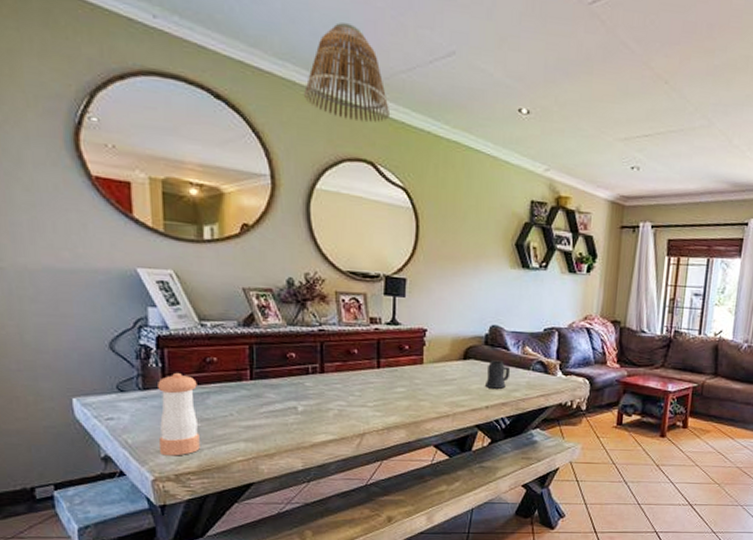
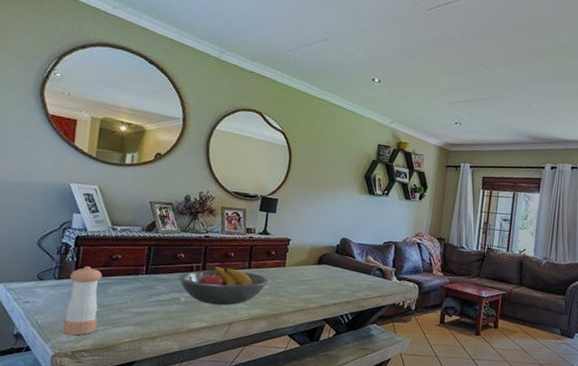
fruit bowl: none [292,366,404,414] -> present [179,265,268,306]
lamp shade: present [303,22,391,123] -> none [214,16,278,84]
mug: present [484,360,511,389] -> none [333,266,356,290]

